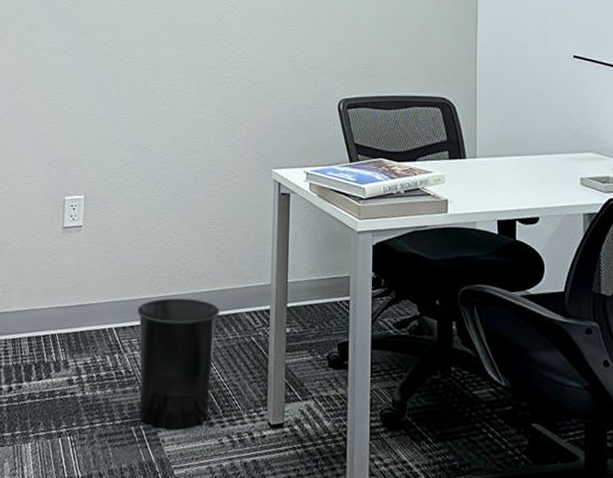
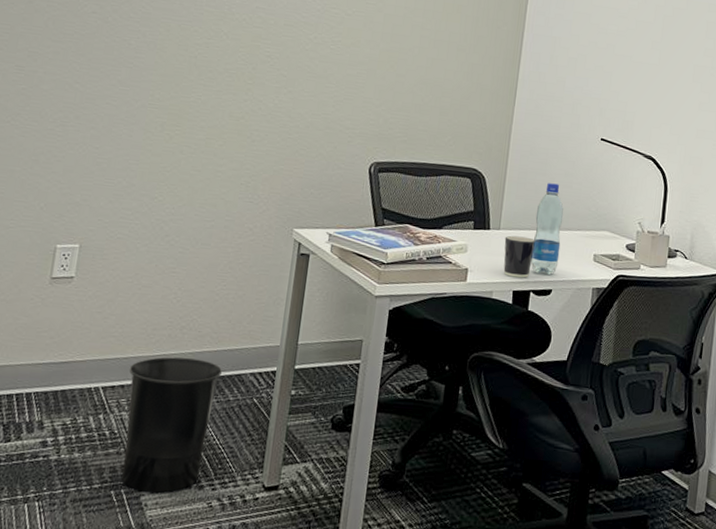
mug: none [482,163,516,207] -> present [503,235,536,278]
bottle: none [512,106,543,203] -> present [530,183,564,276]

